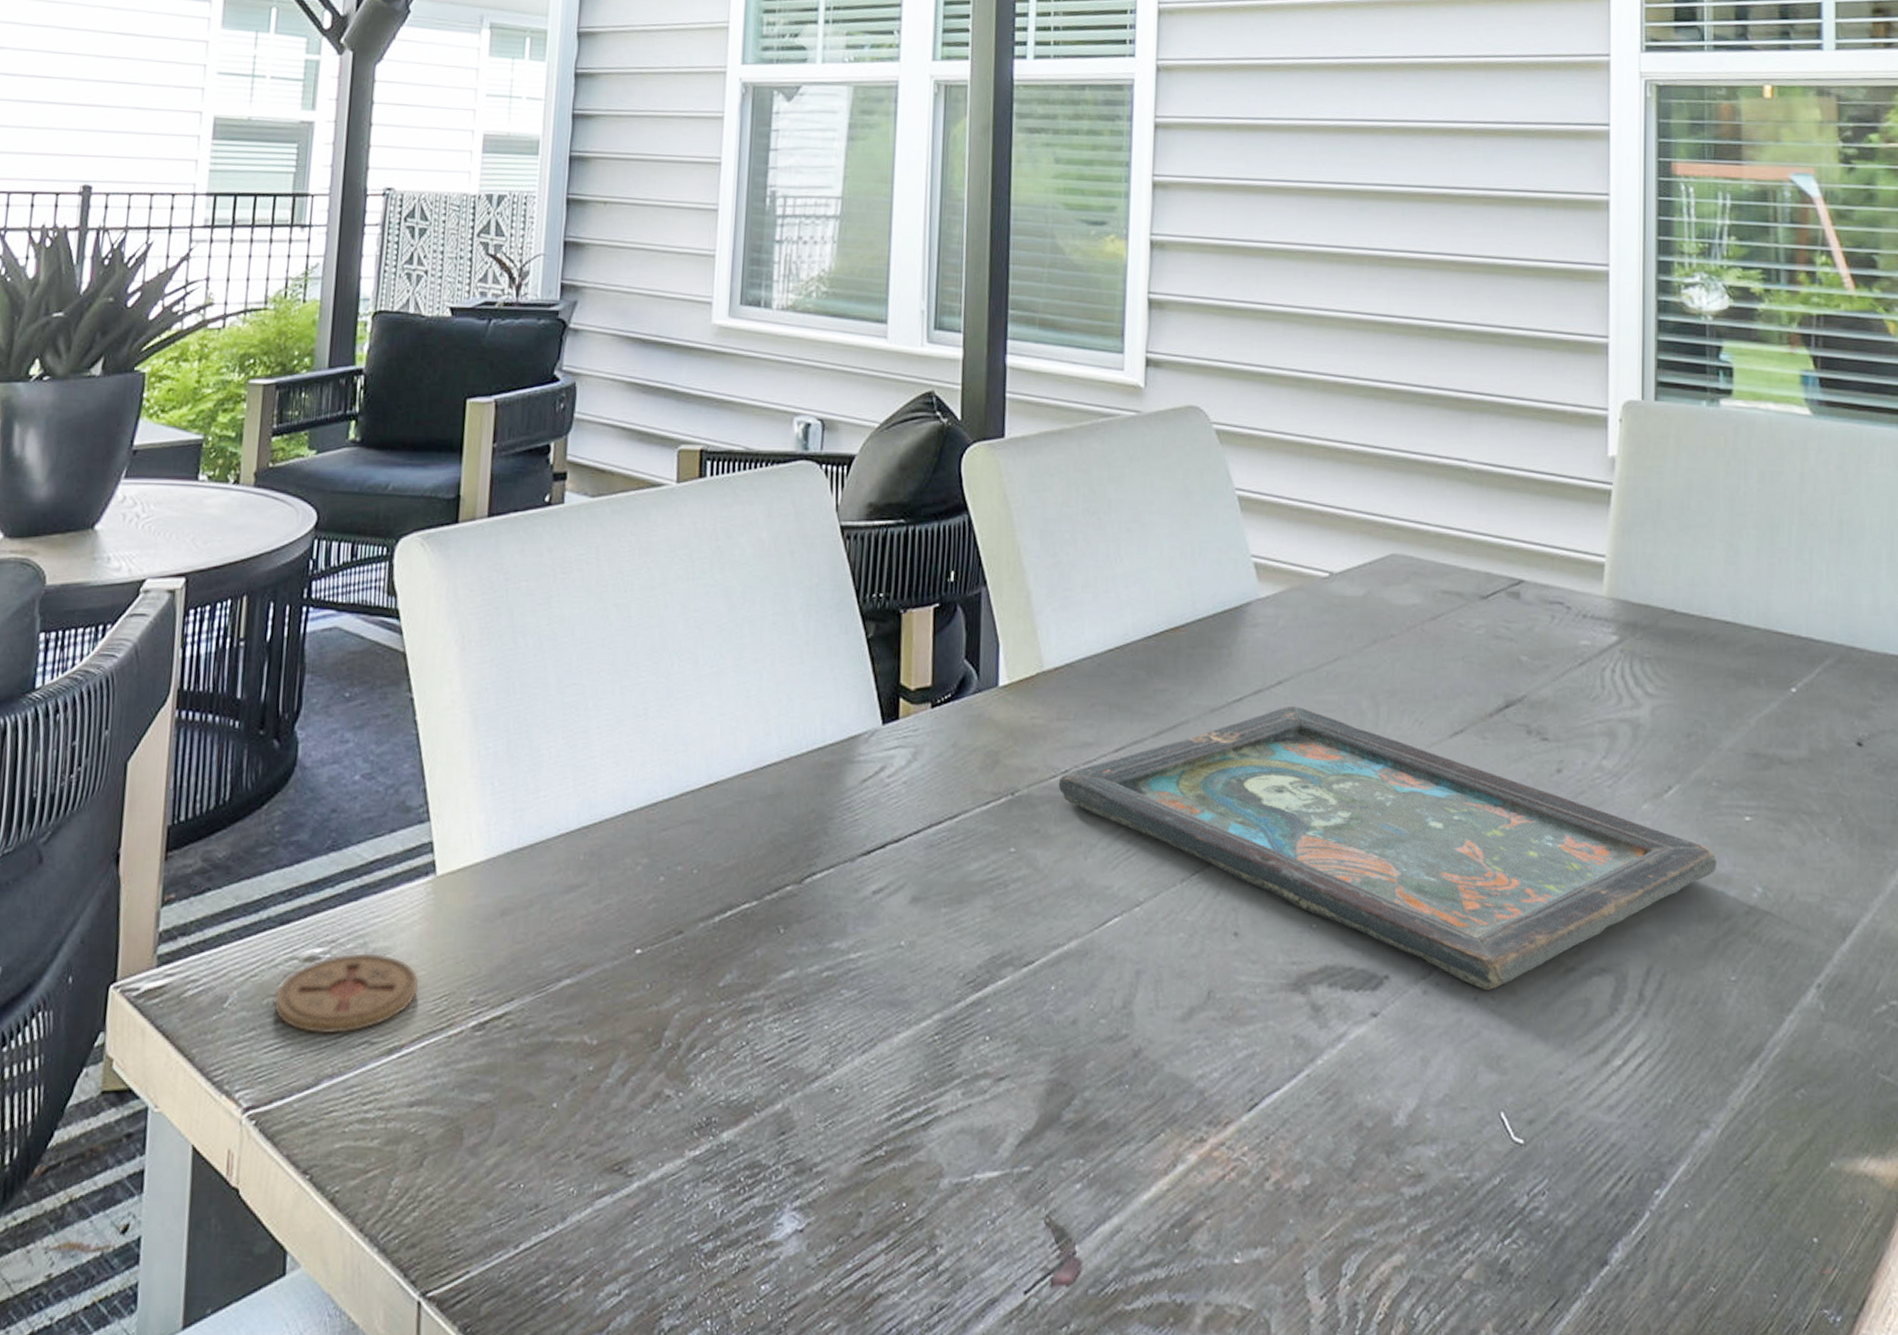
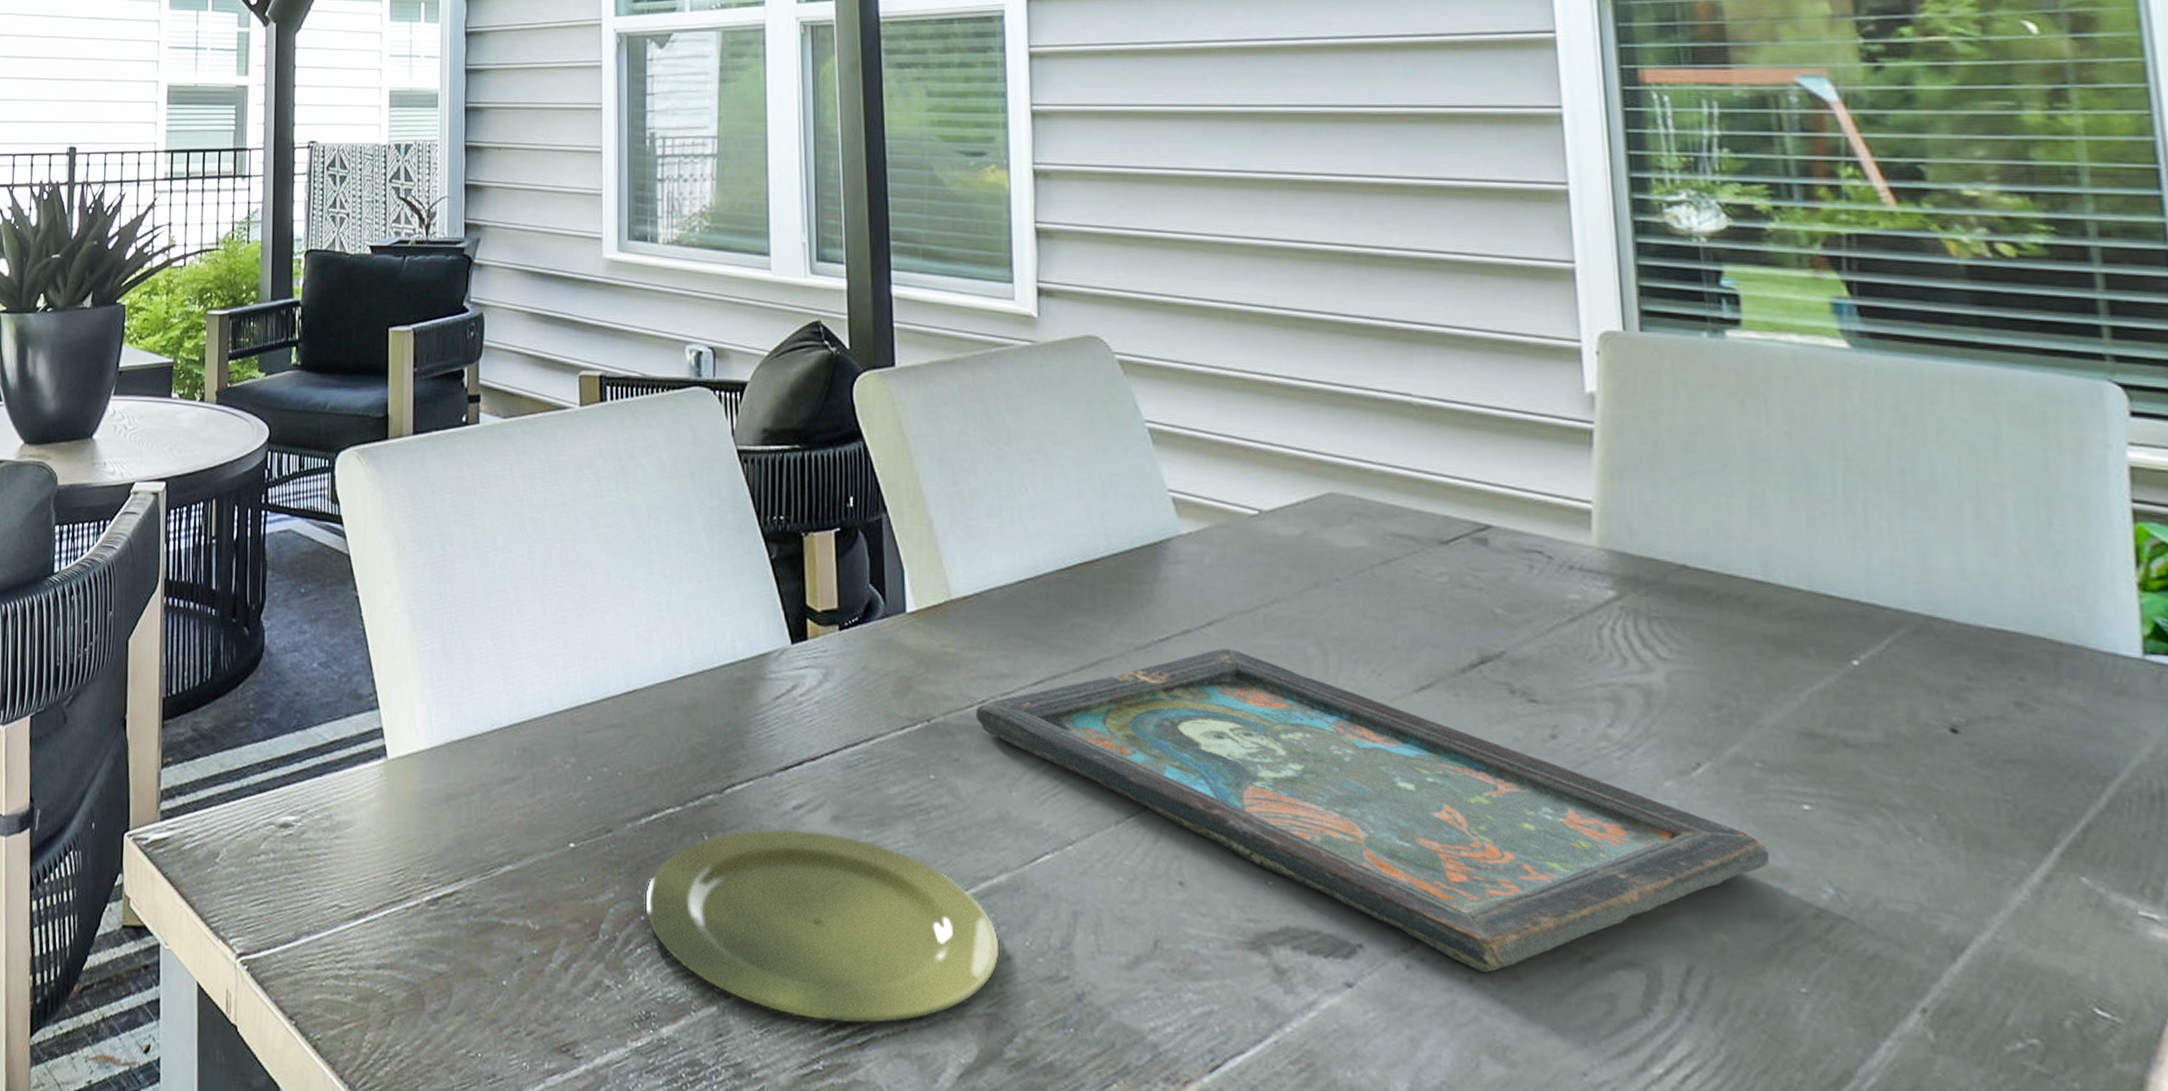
coaster: present [273,953,420,1034] -> none [257,823,378,895]
plate: none [713,914,1066,1106] -> present [645,828,1000,1024]

